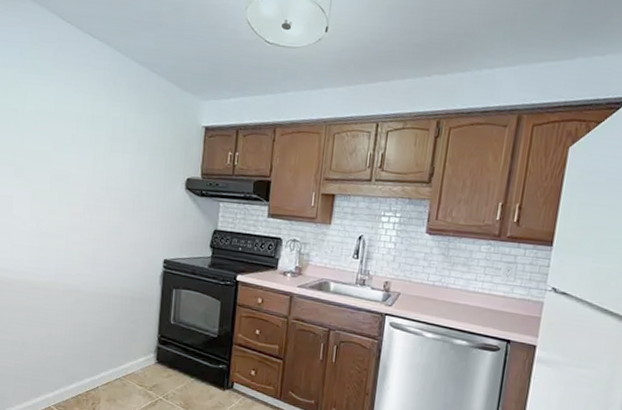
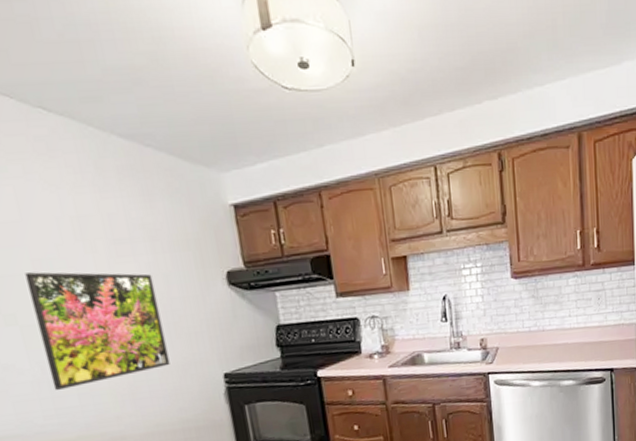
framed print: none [41,151,132,244] -> present [25,272,170,390]

